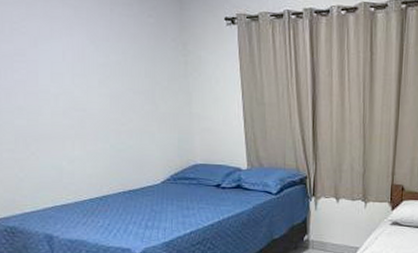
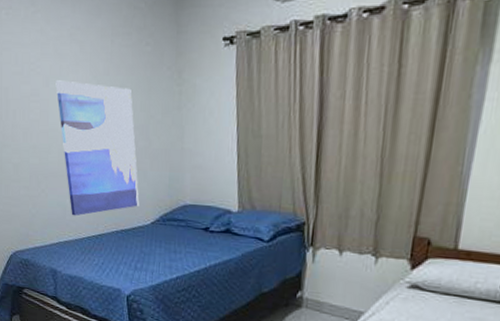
wall art: none [46,42,148,179] -> present [55,80,140,216]

